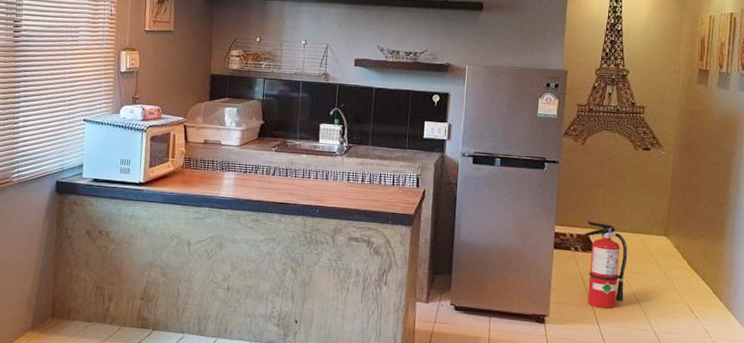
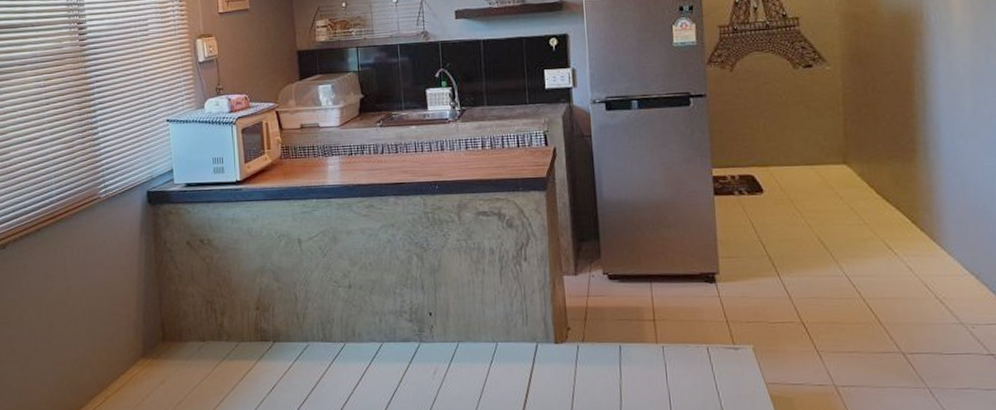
fire extinguisher: present [583,221,628,309] -> none [746,158,805,257]

